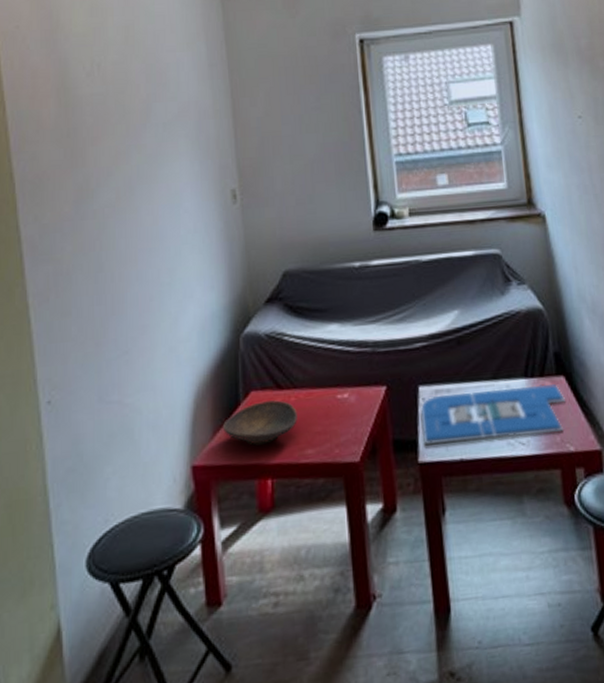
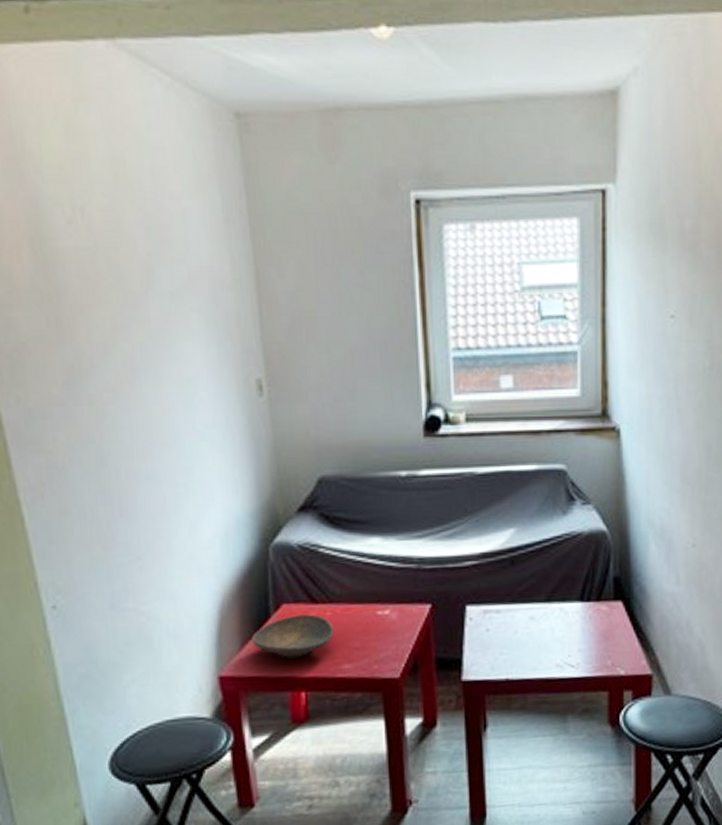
board game: present [421,384,565,444] -> none [467,609,620,663]

